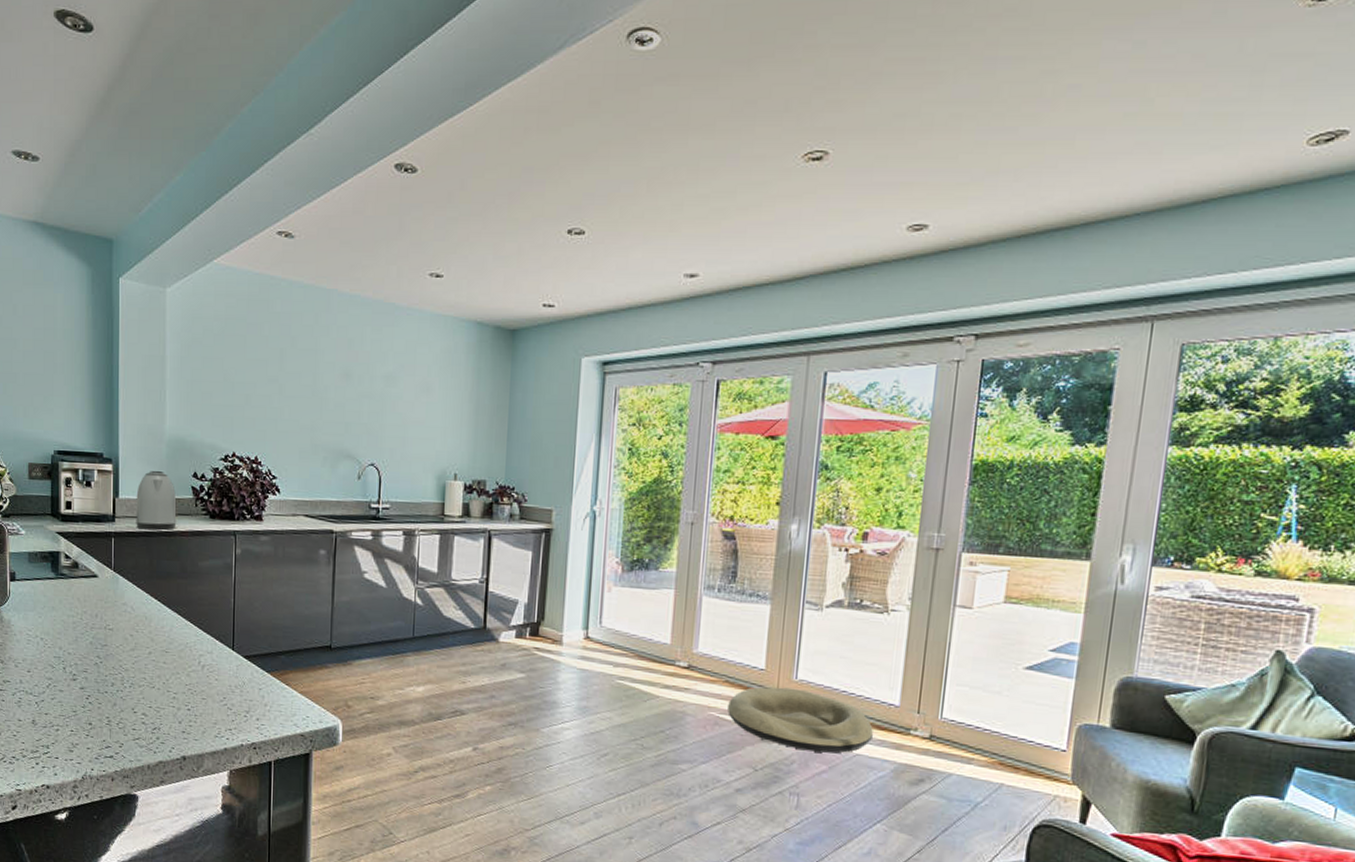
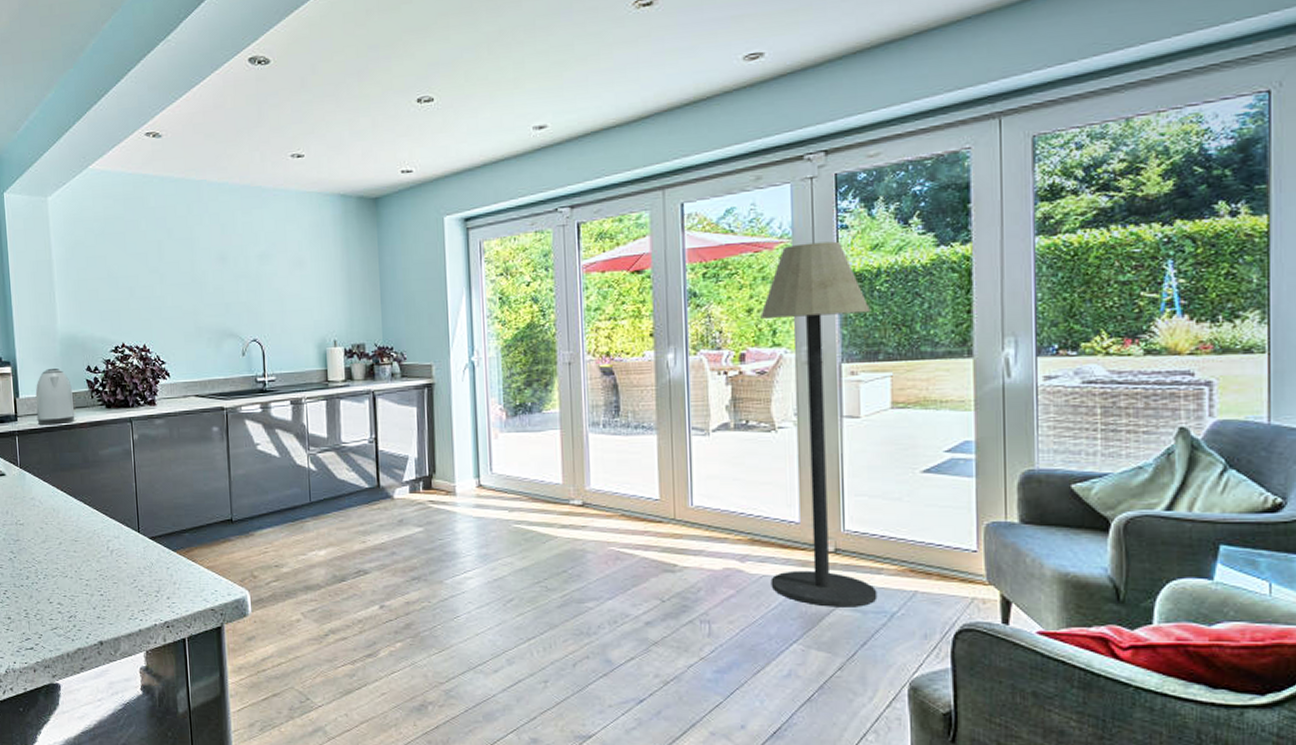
dog bed: present [728,687,873,754] -> none [627,515,776,577]
floor lamp: none [863,427,998,794] -> present [760,241,878,607]

